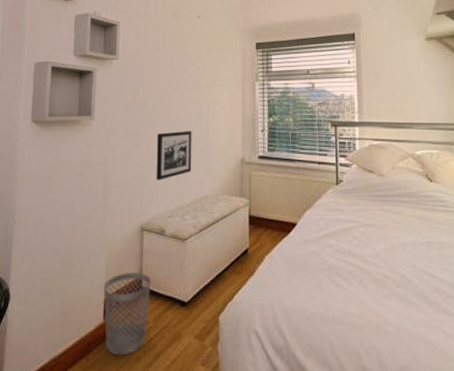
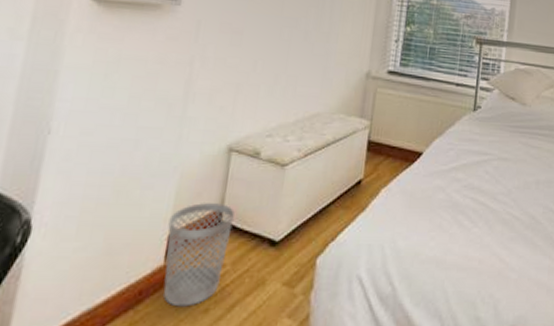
picture frame: present [156,131,192,180] -> none [256,31,310,90]

